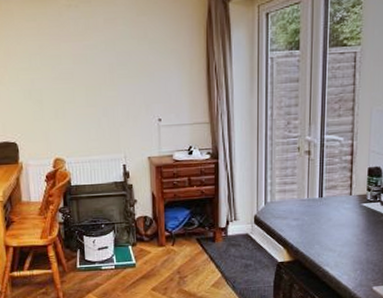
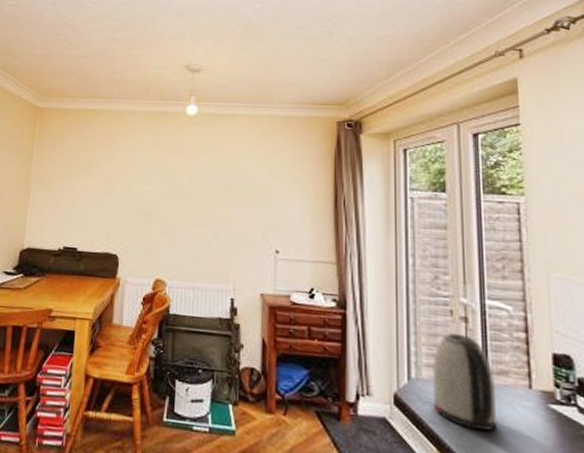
kettle: none [282,164,327,230] -> present [432,333,498,432]

